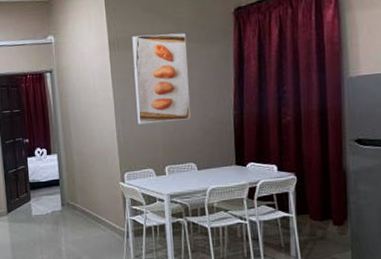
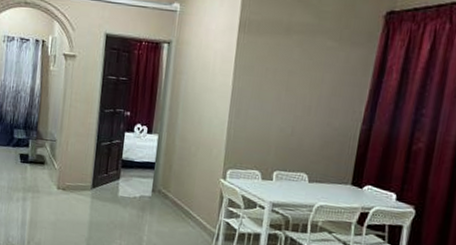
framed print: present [132,33,191,125] -> none [253,21,326,125]

